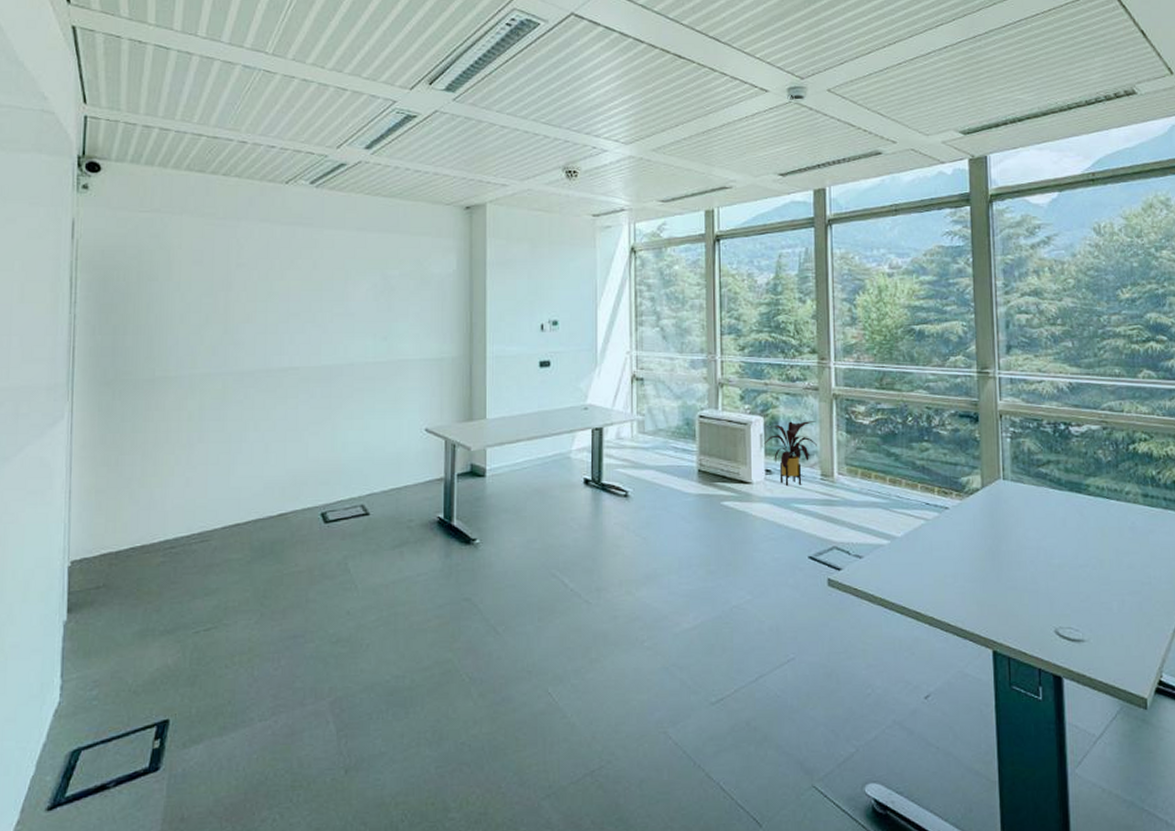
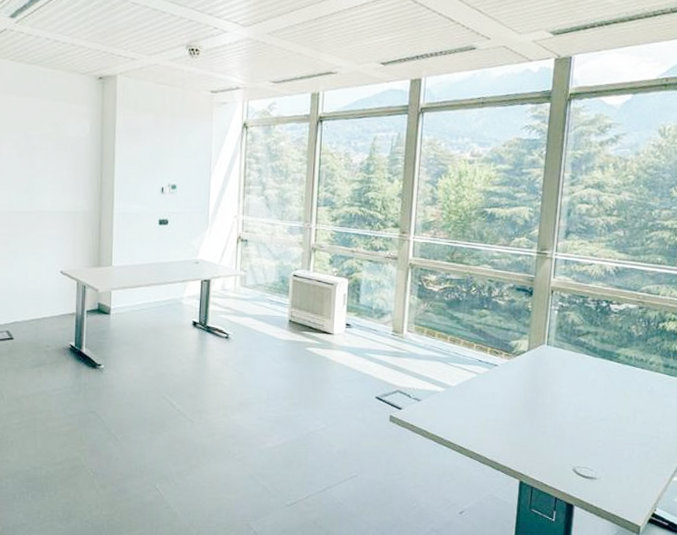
house plant: present [763,421,817,485] -> none [346,284,393,338]

